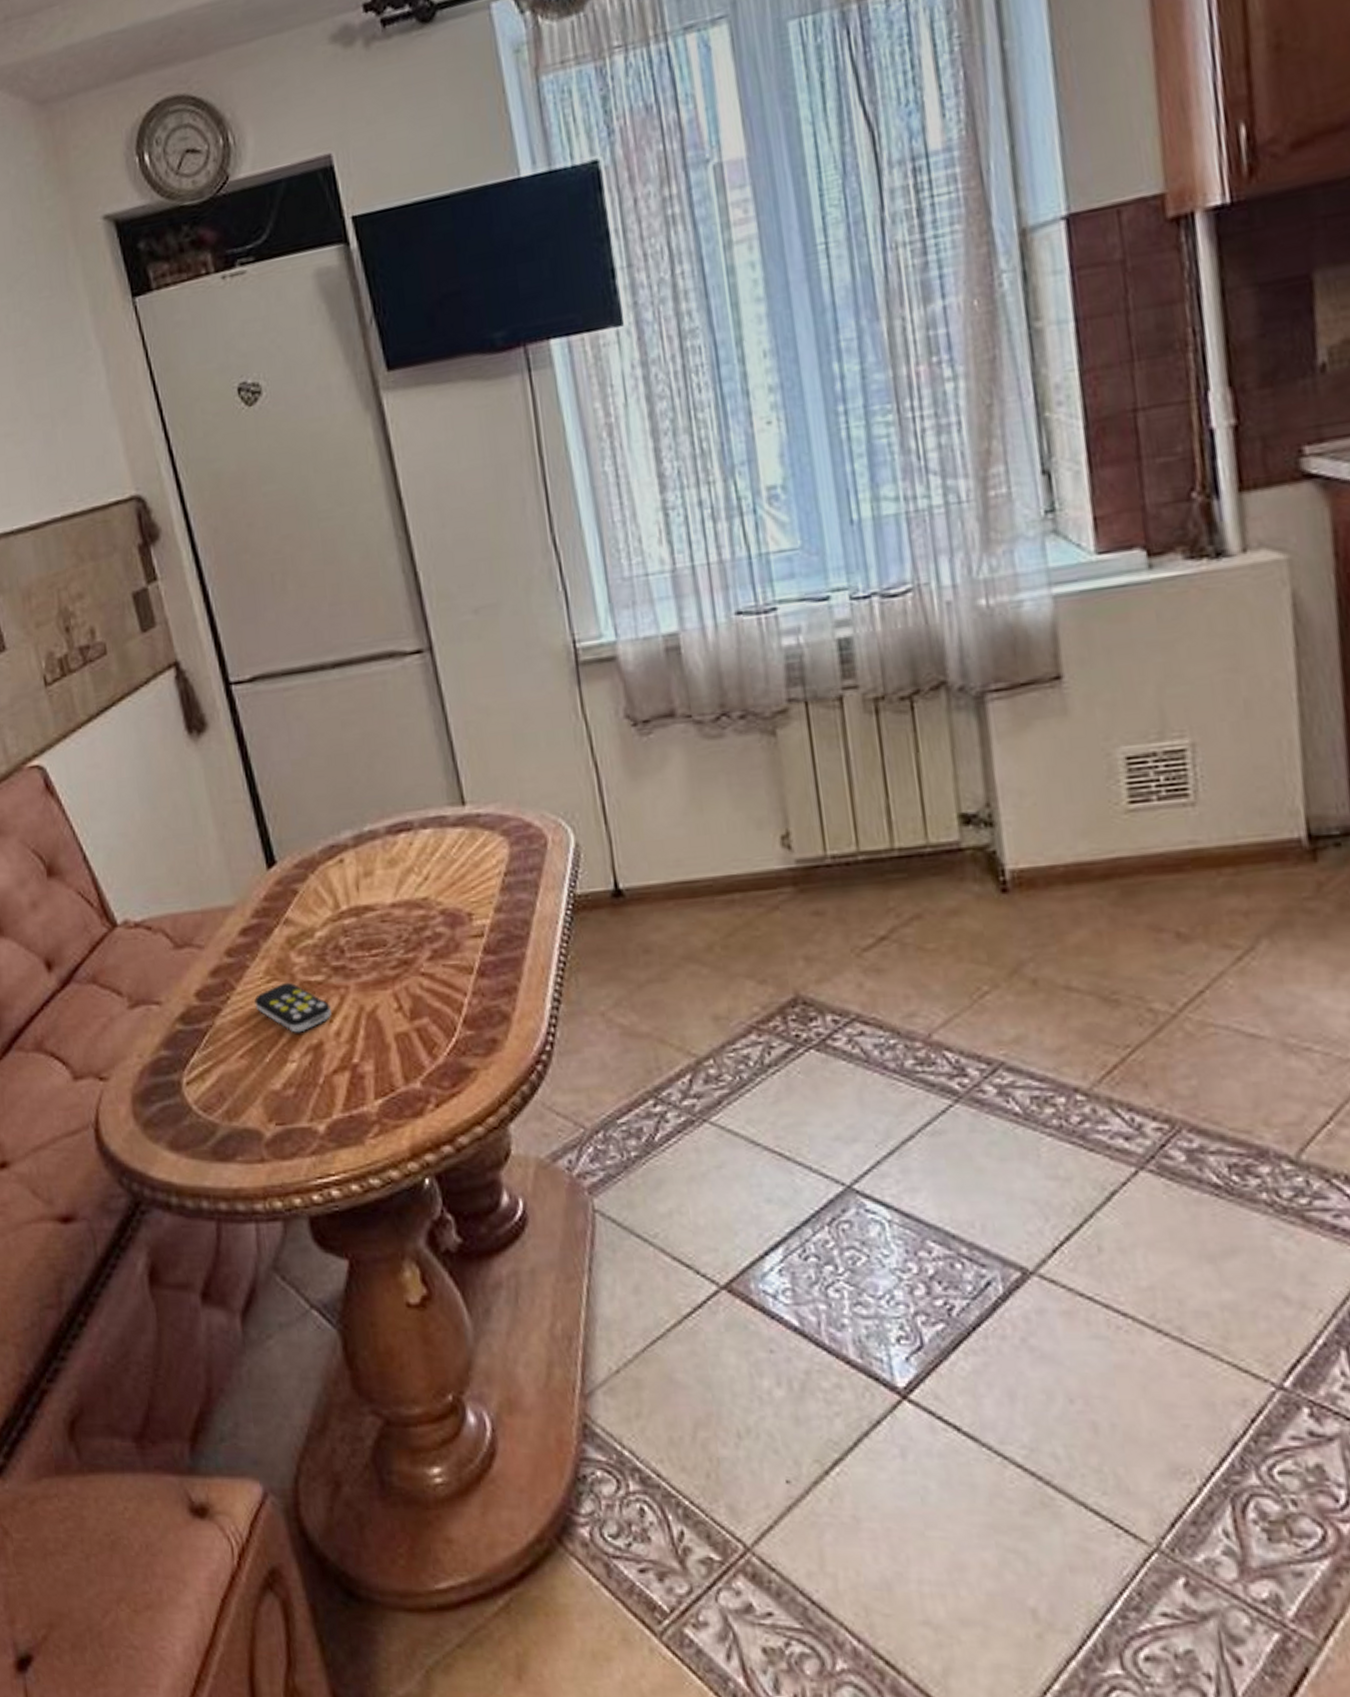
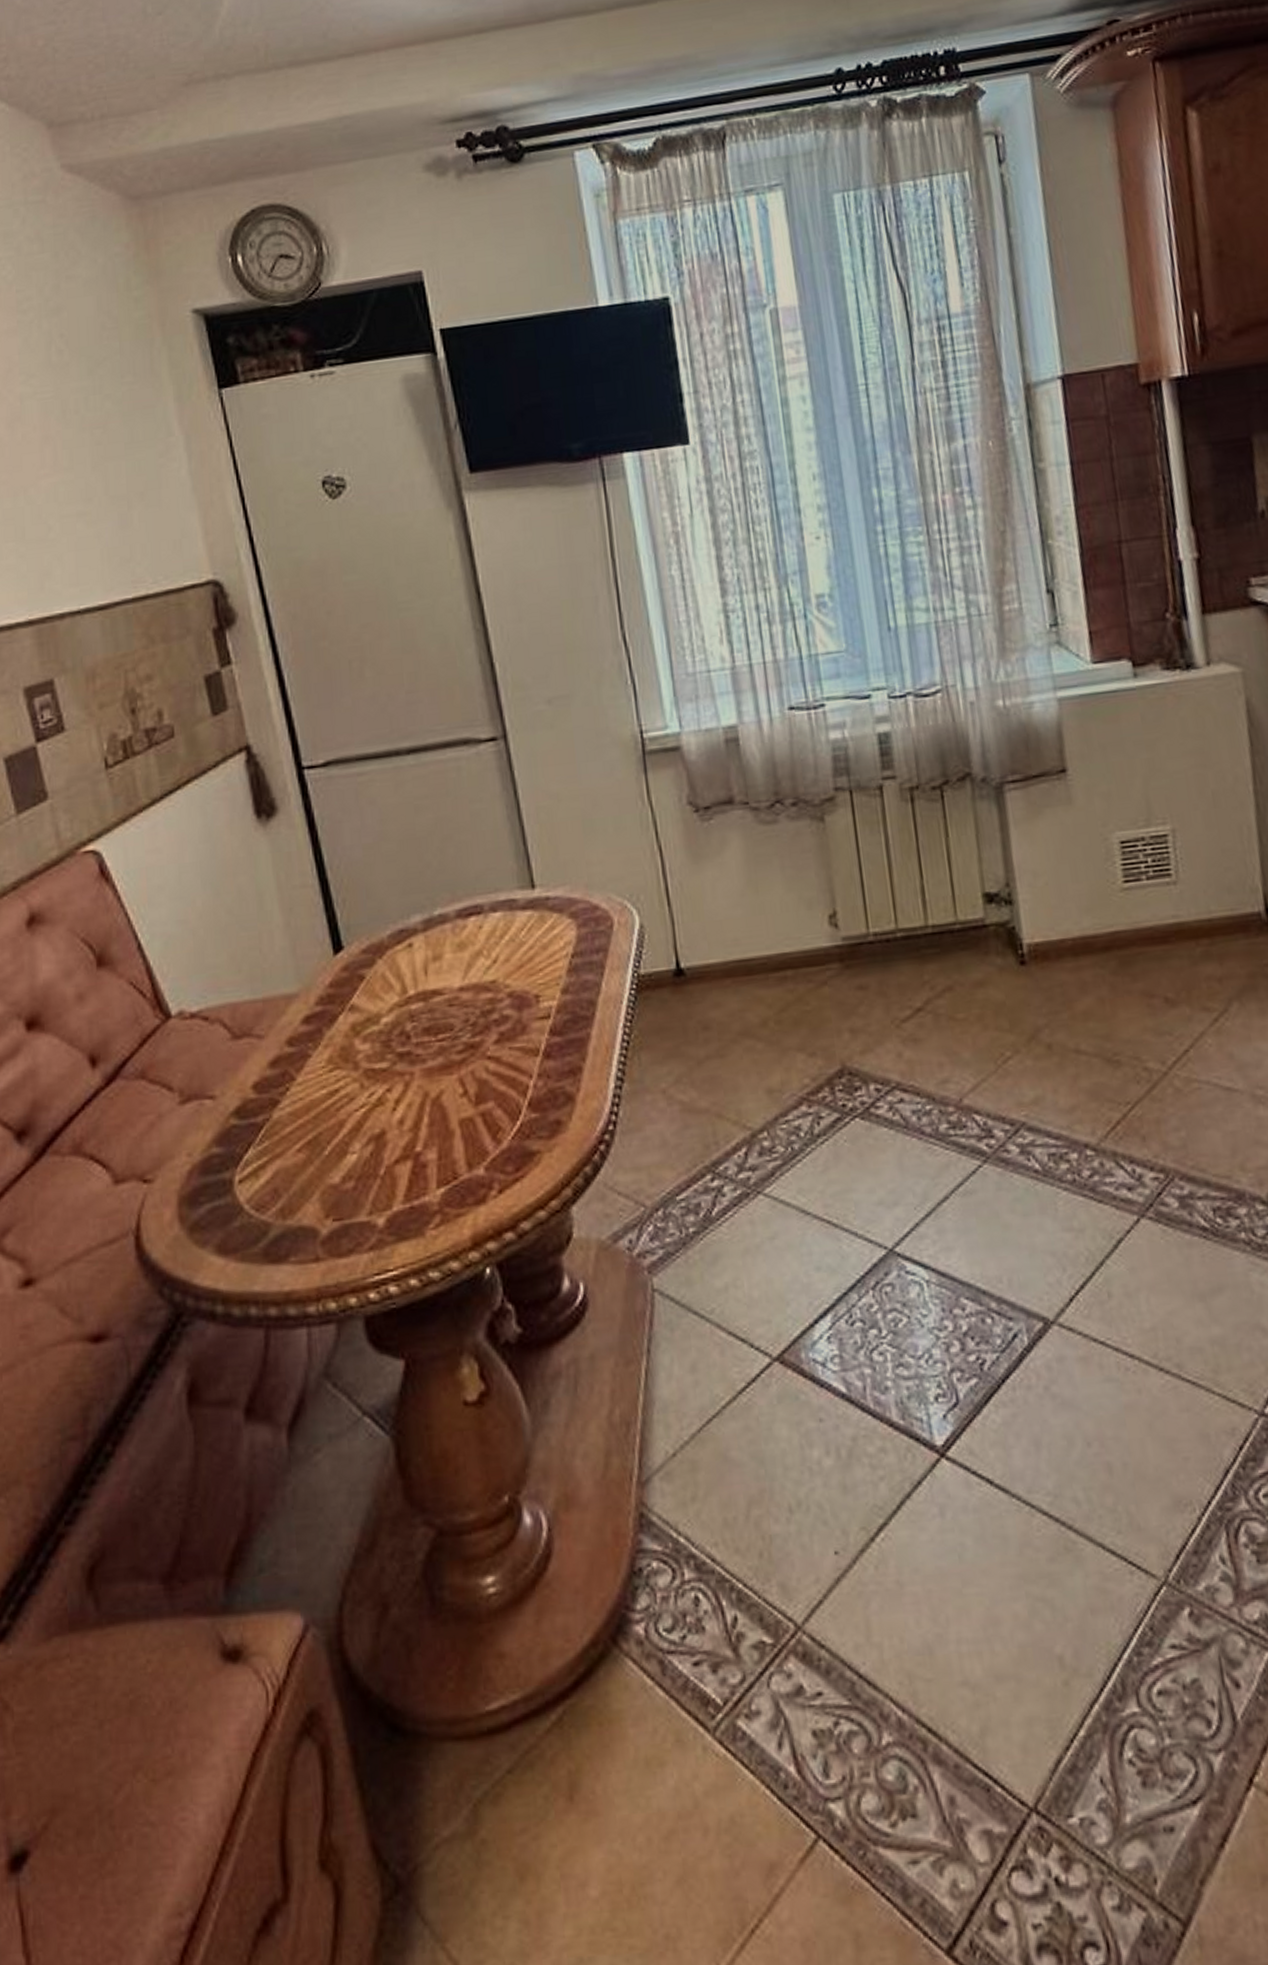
remote control: present [254,982,331,1033] -> none [315,1070,395,1123]

